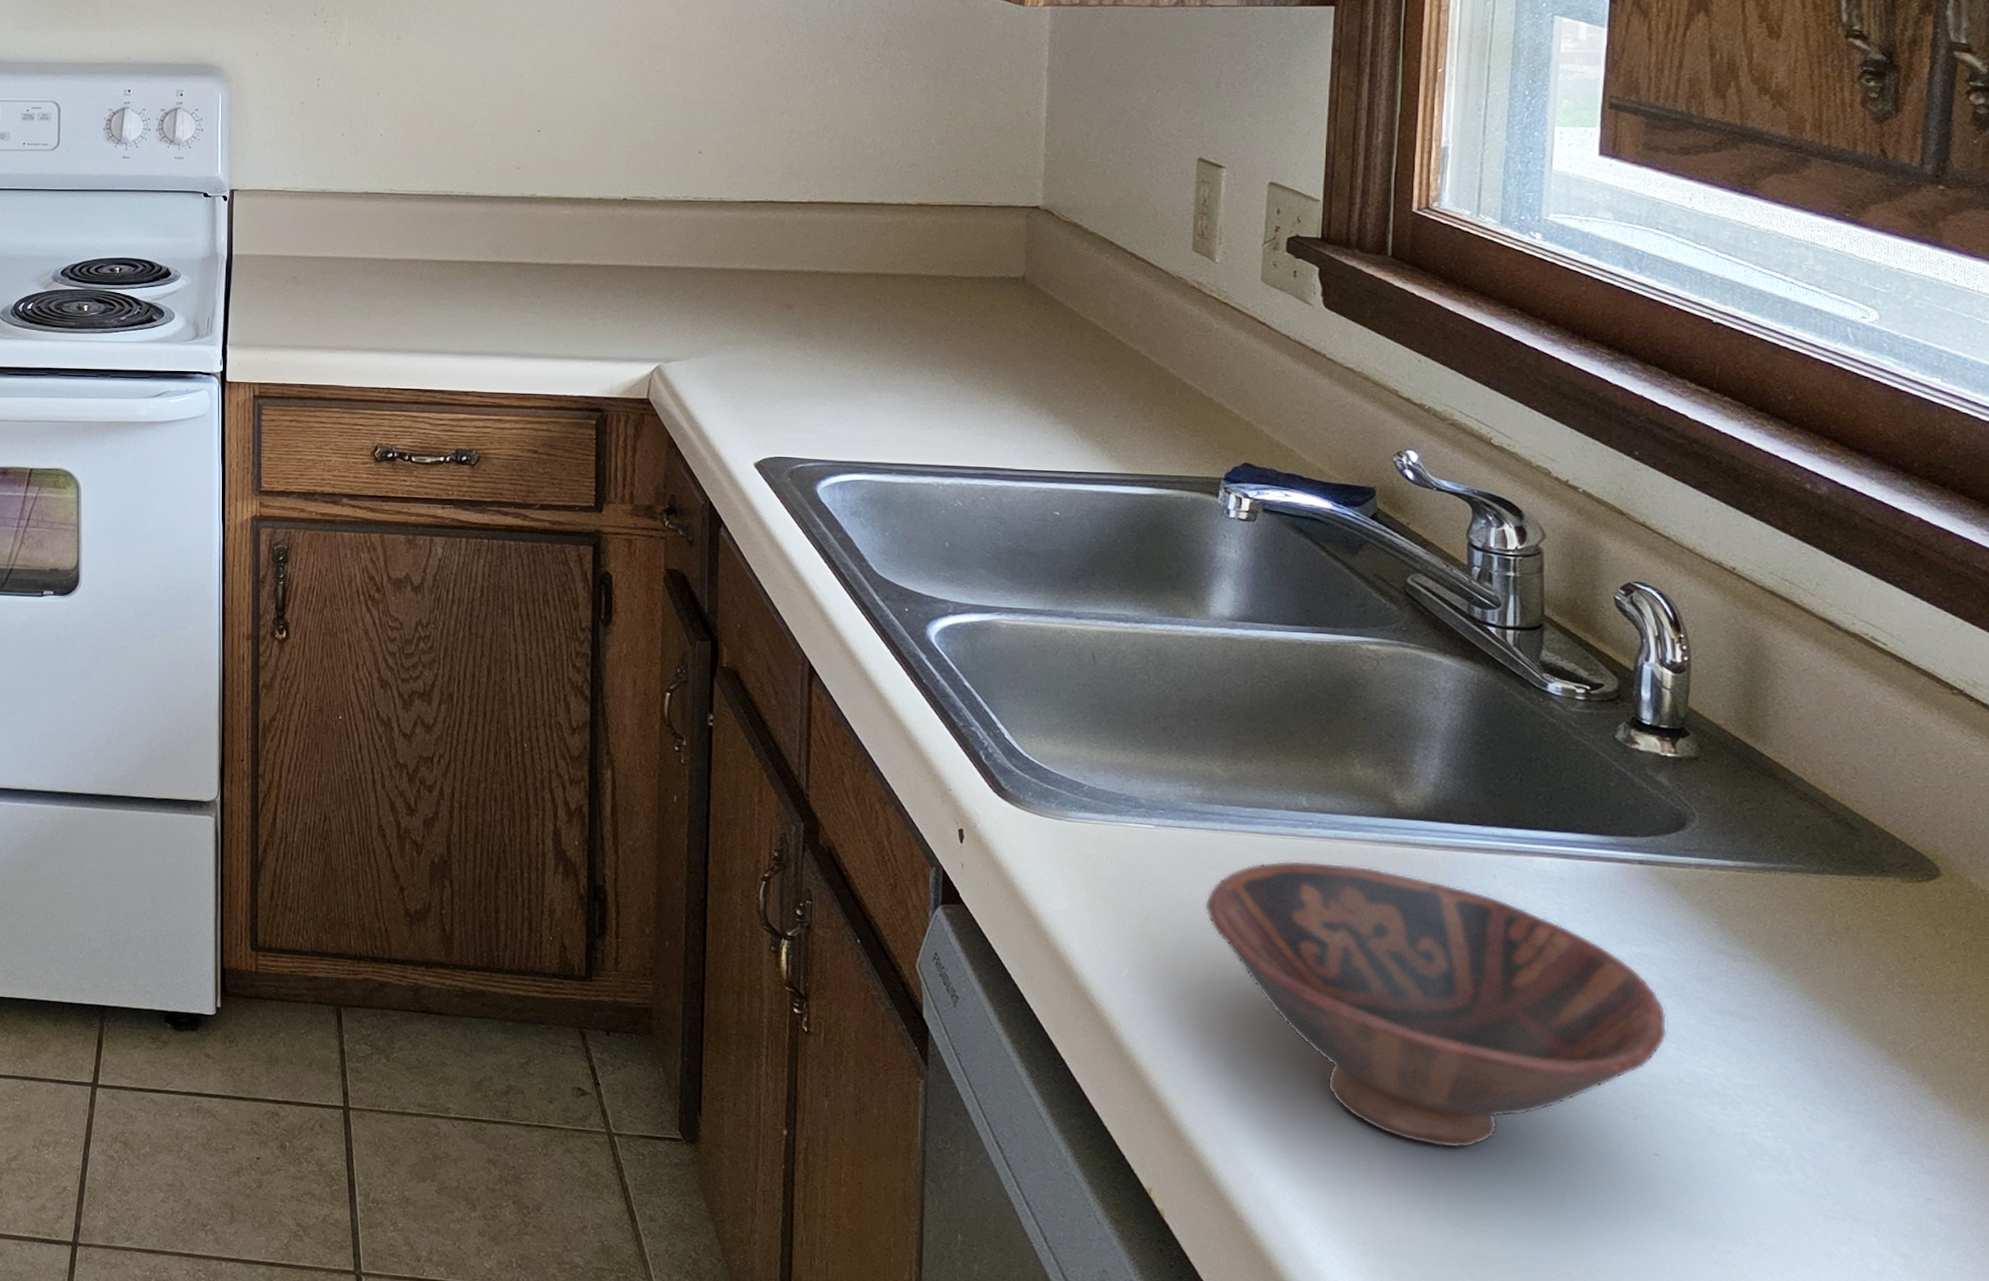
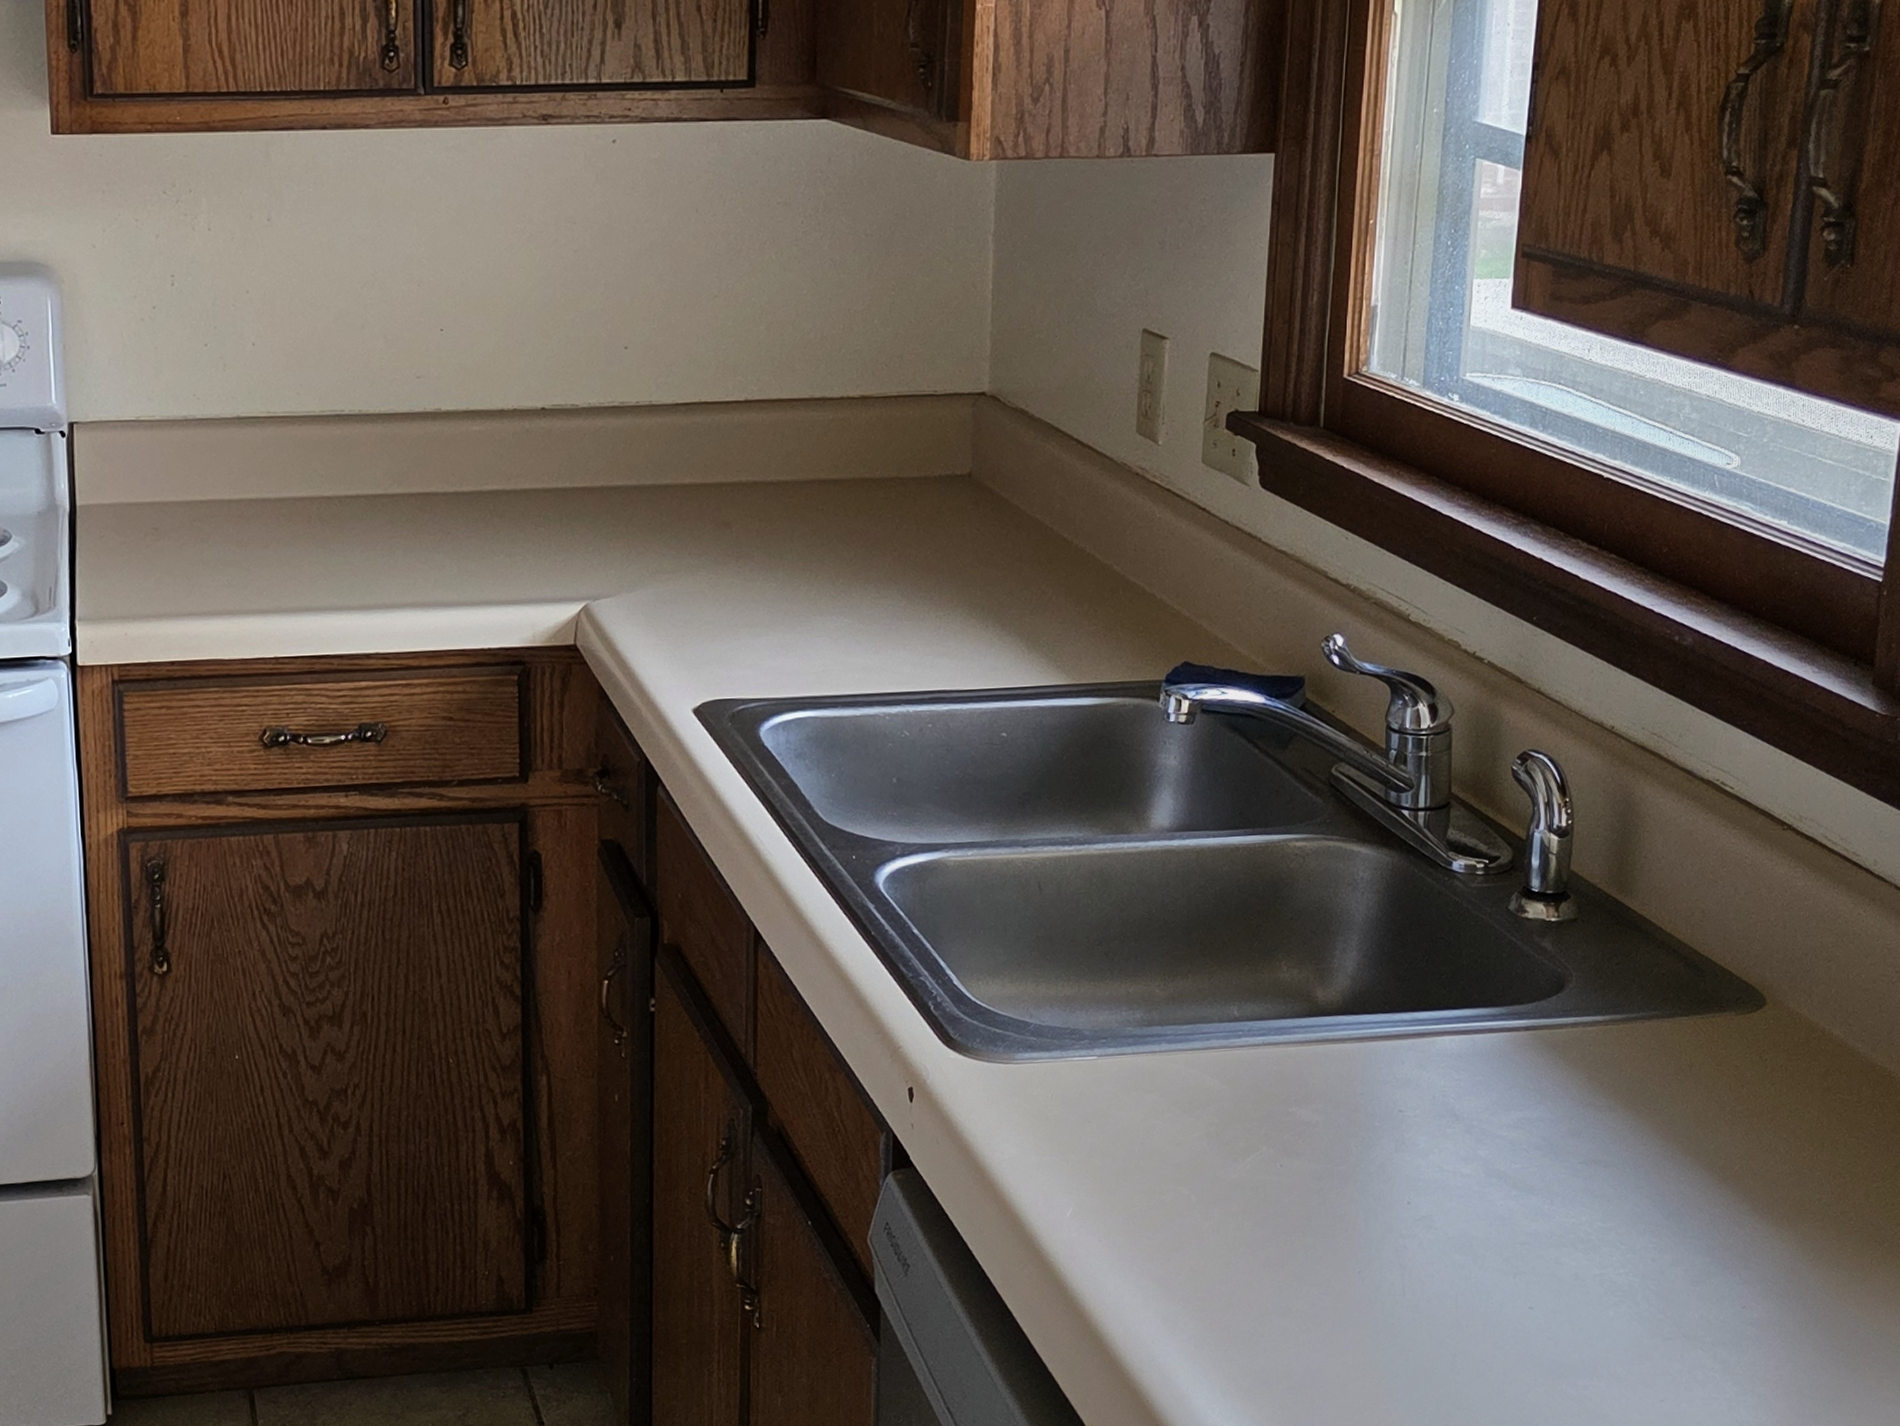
bowl: present [1205,860,1668,1149] -> none [1143,1069,1544,1336]

